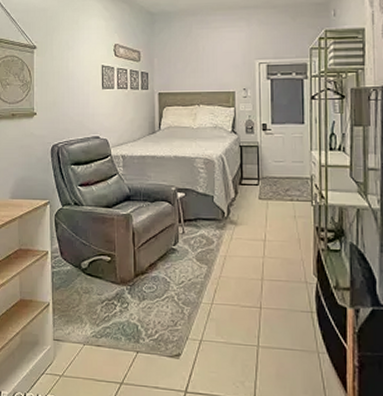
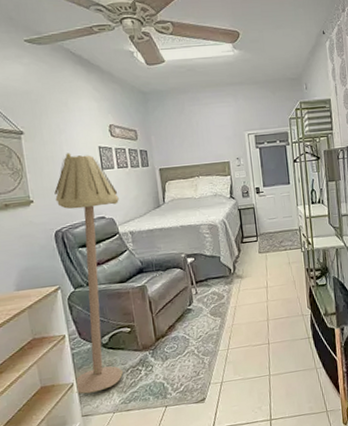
floor lamp: none [51,69,115,318] -> present [54,153,124,394]

